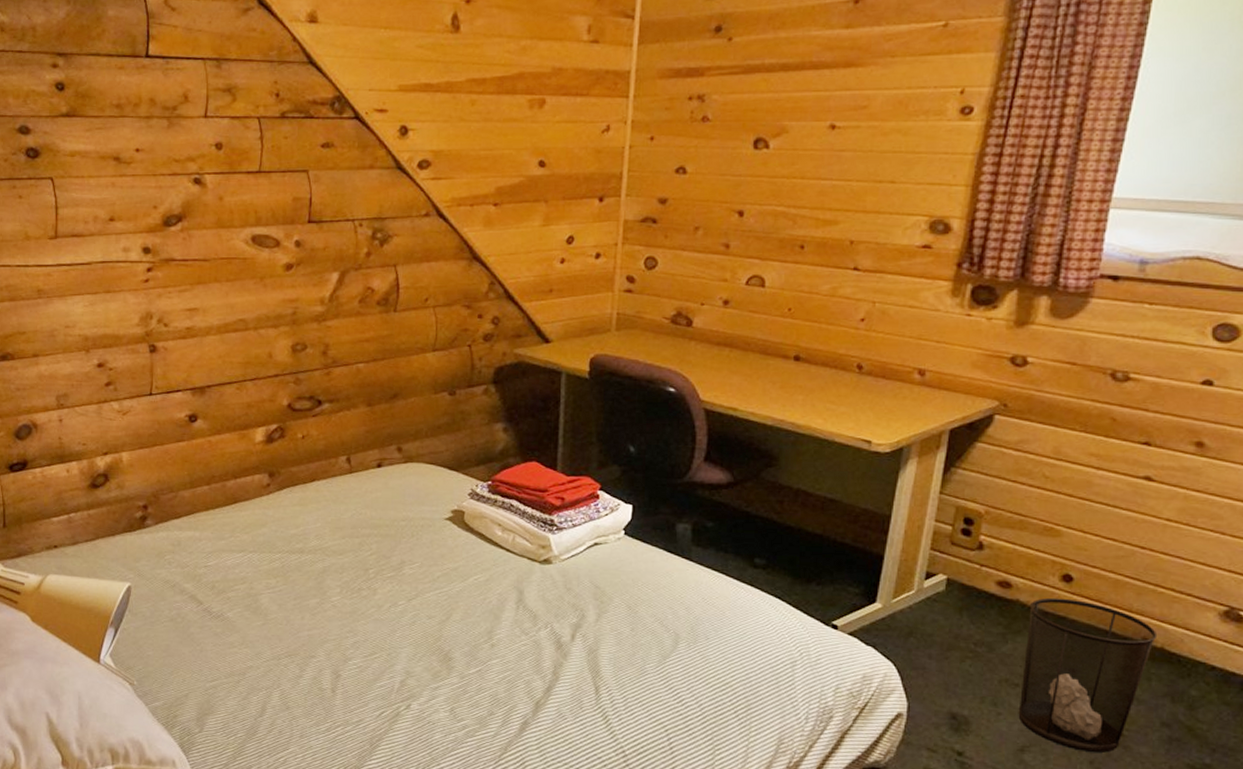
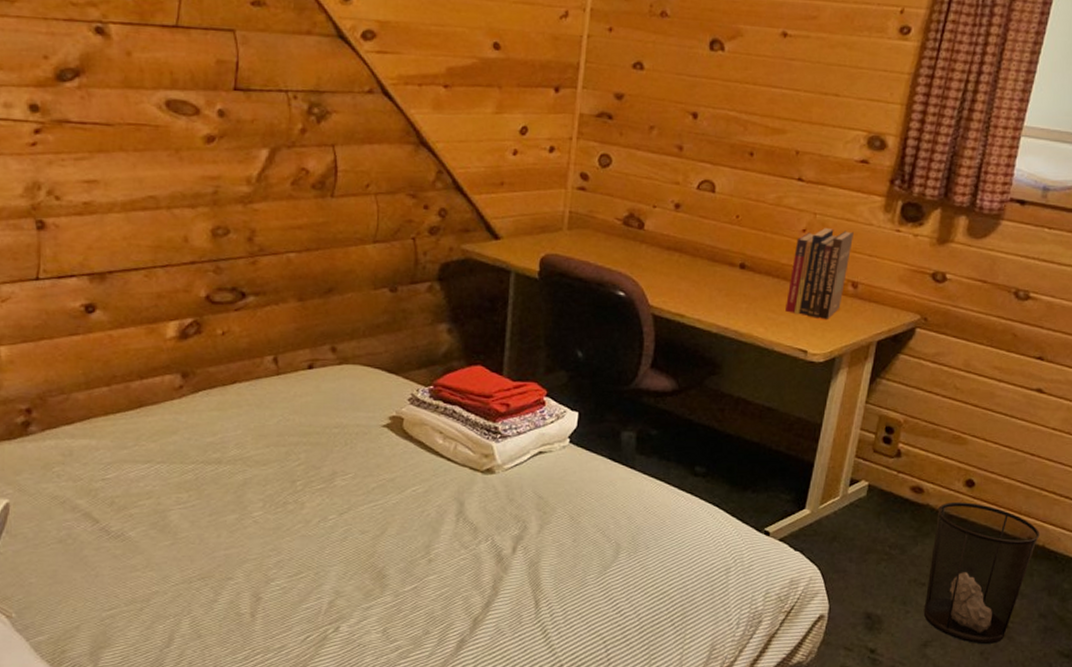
books: none [845,316,918,410] -> present [785,228,854,321]

